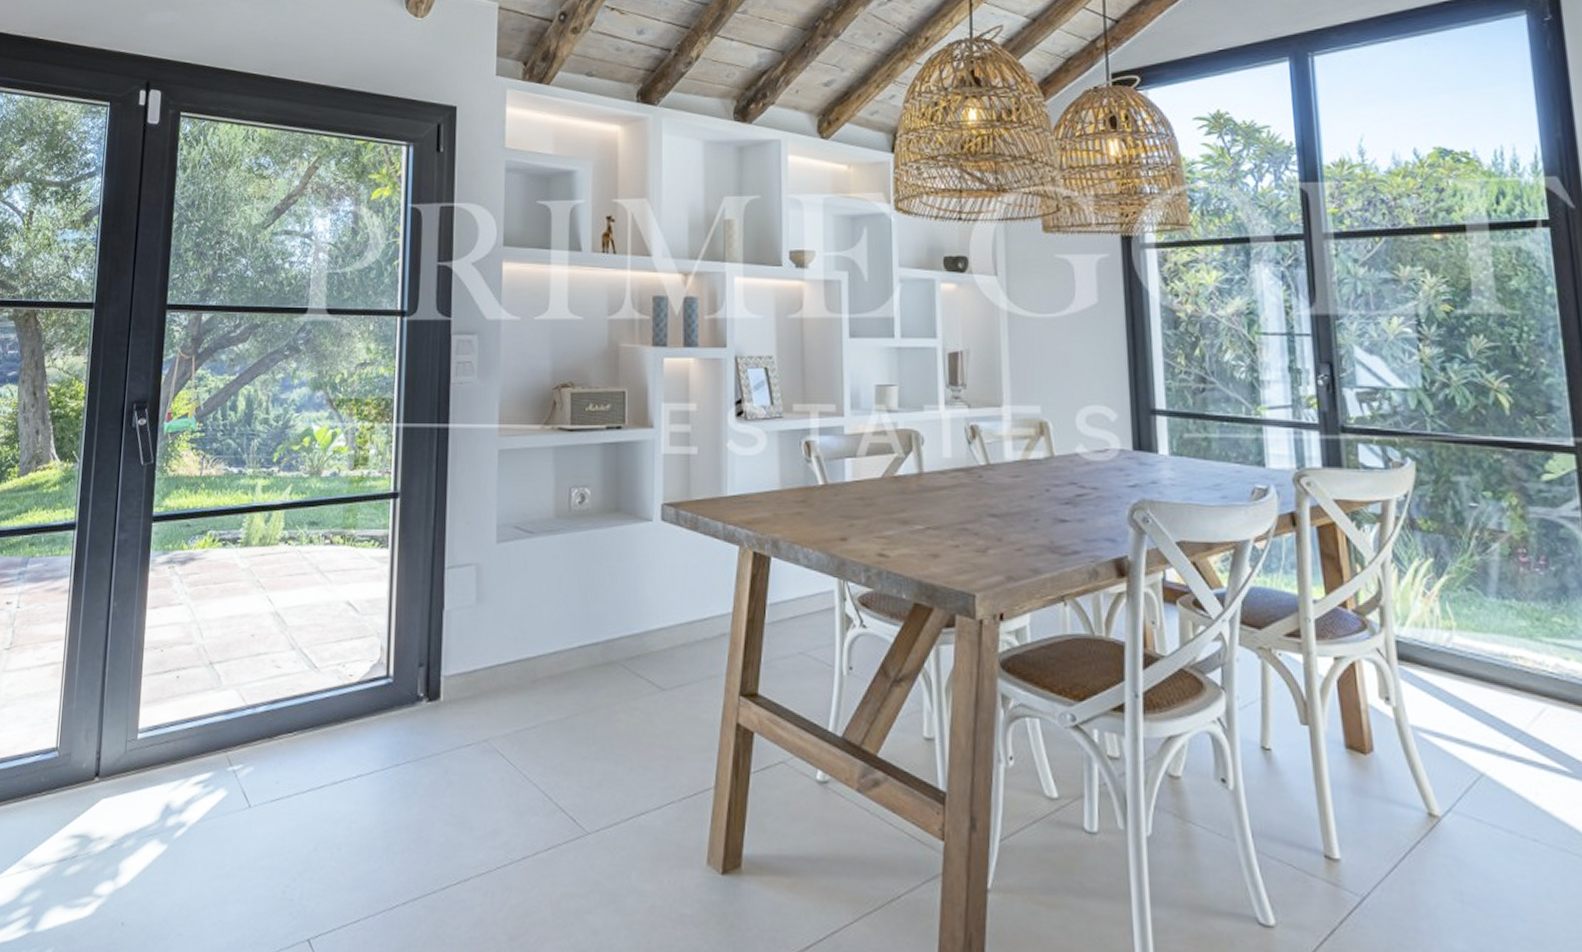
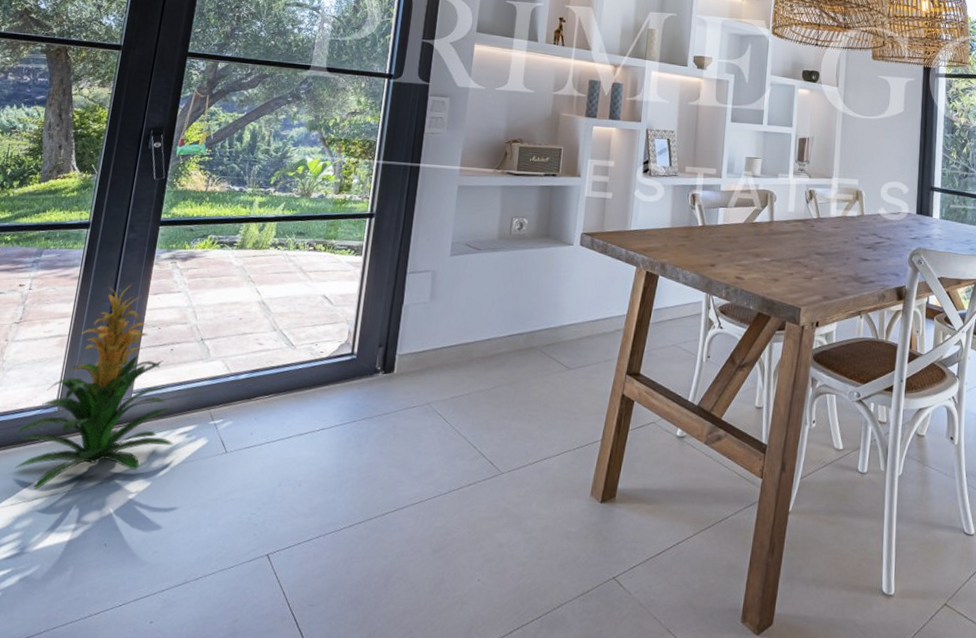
indoor plant: none [16,598,189,855] -> present [14,285,174,491]

